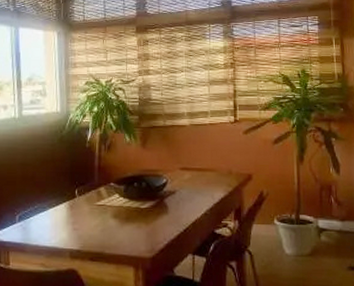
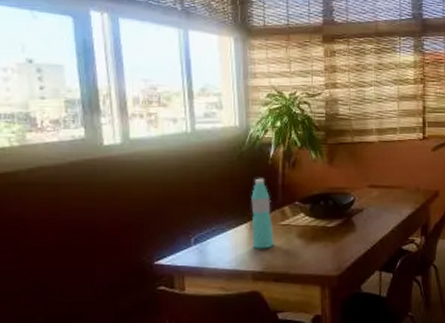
water bottle: none [69,160,91,228] -> present [251,178,275,249]

